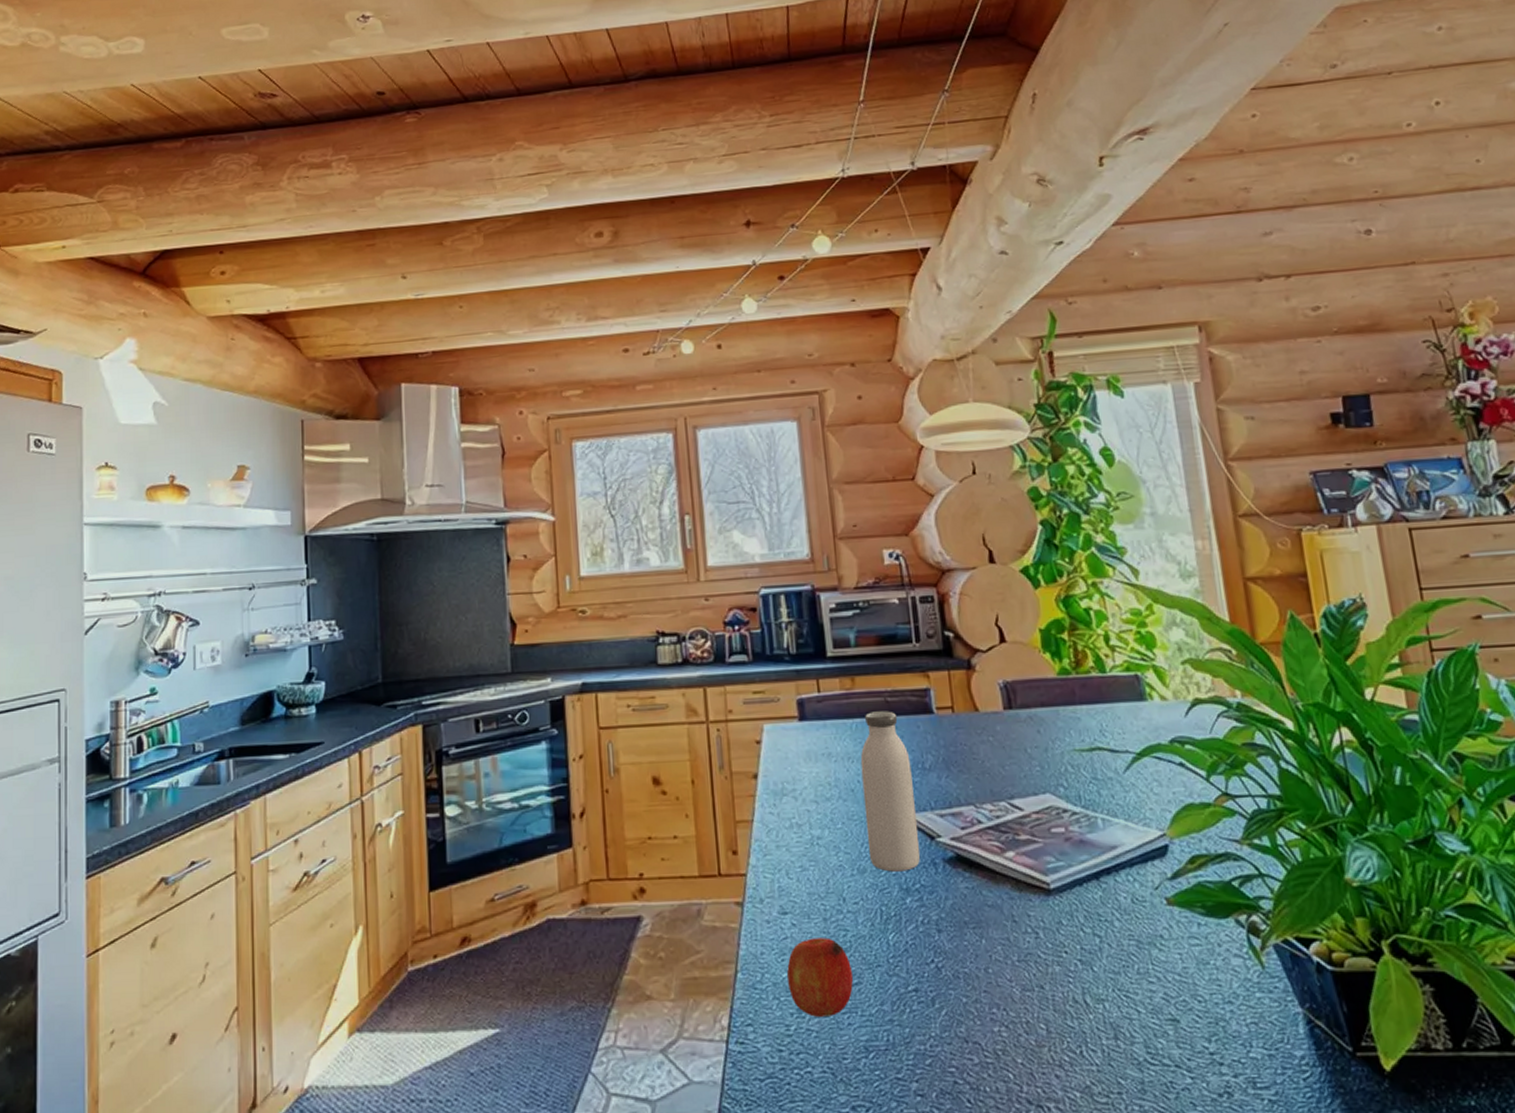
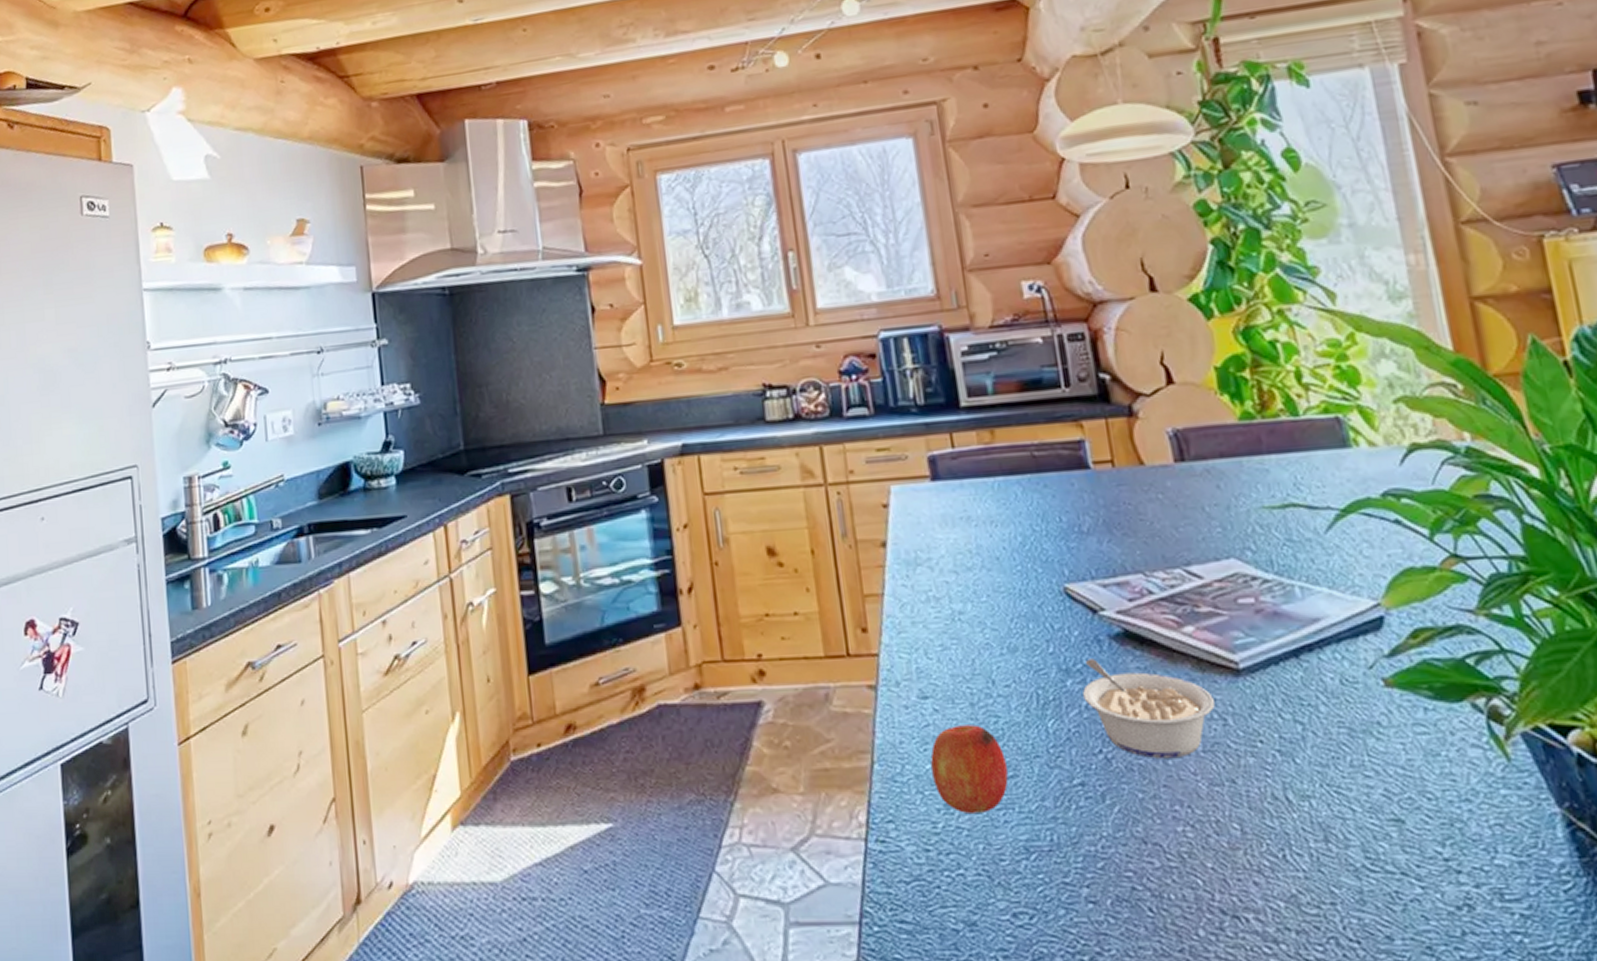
water bottle: present [860,711,921,872] -> none [1005,467,1081,651]
legume: none [920,879,1029,968] -> present [1083,659,1215,759]

